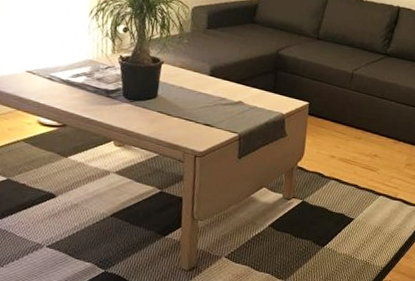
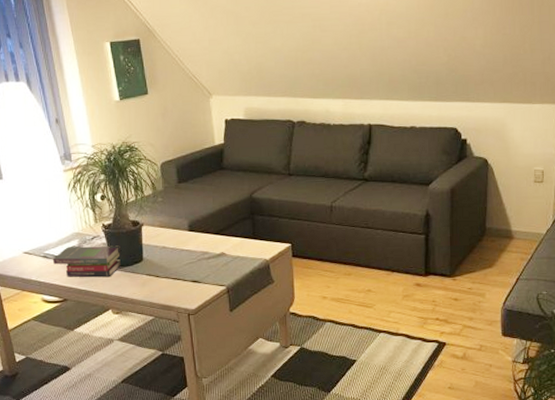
books: none [57,72,135,109] -> present [52,246,122,278]

